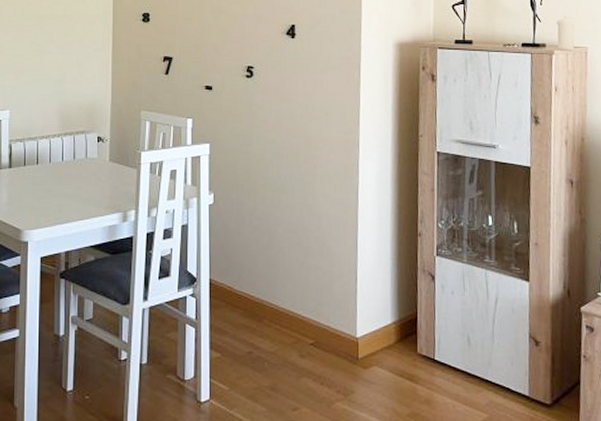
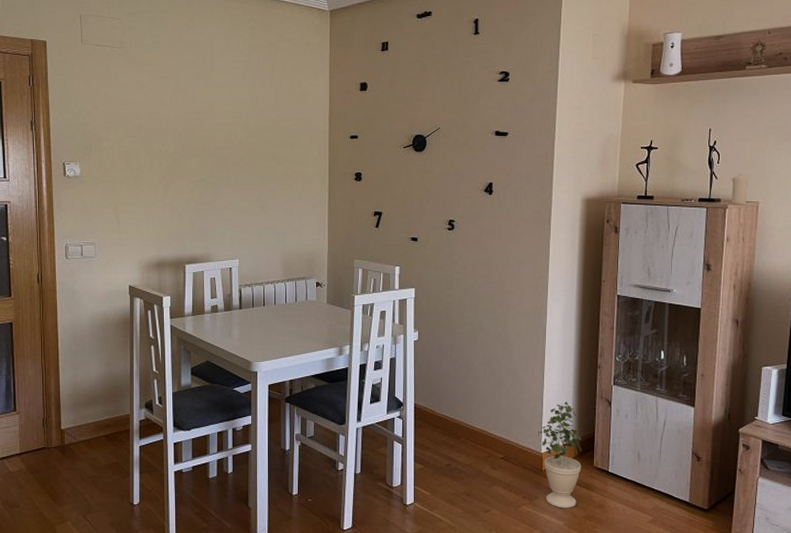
potted plant: none [352,276,404,405] -> present [538,402,582,508]

